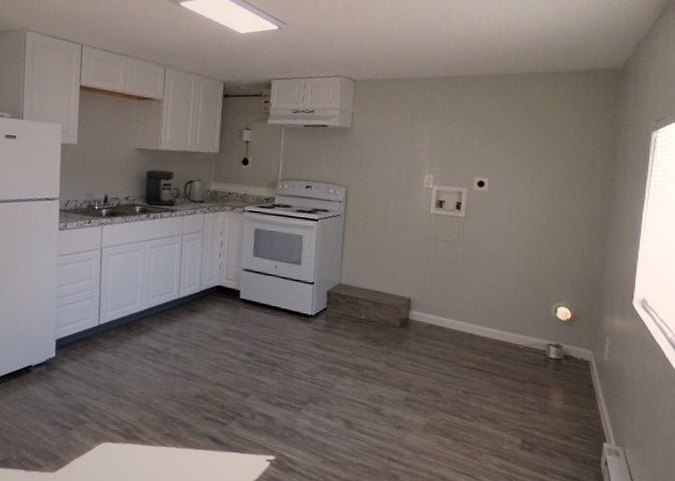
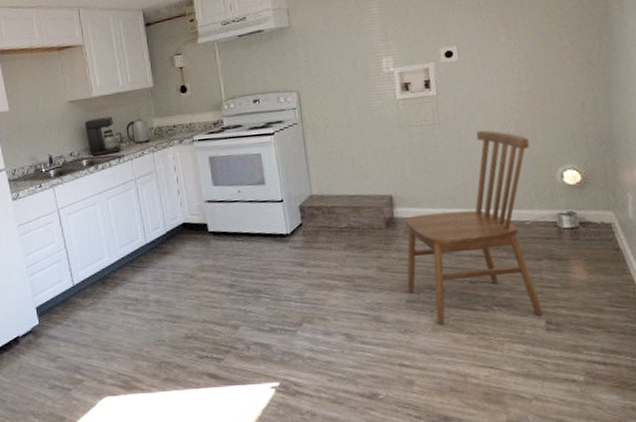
dining chair: none [408,256,534,435] -> present [405,130,542,325]

